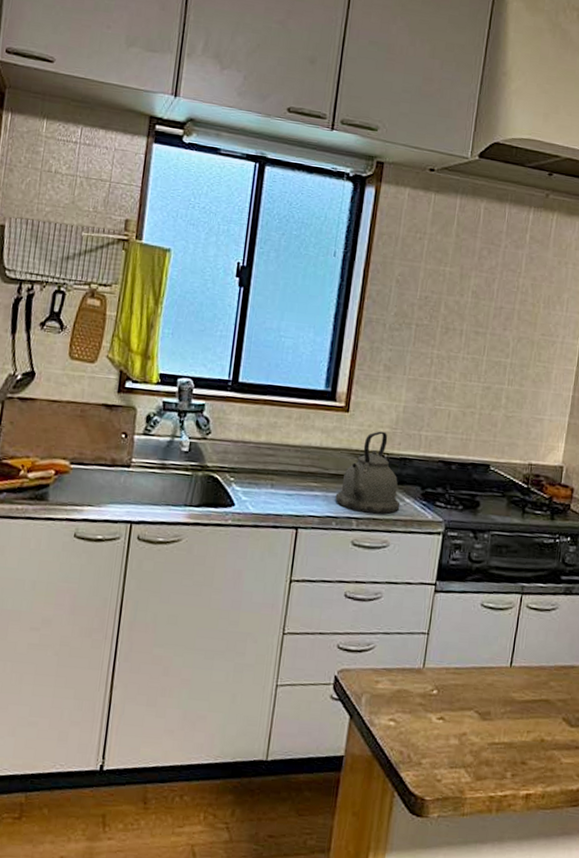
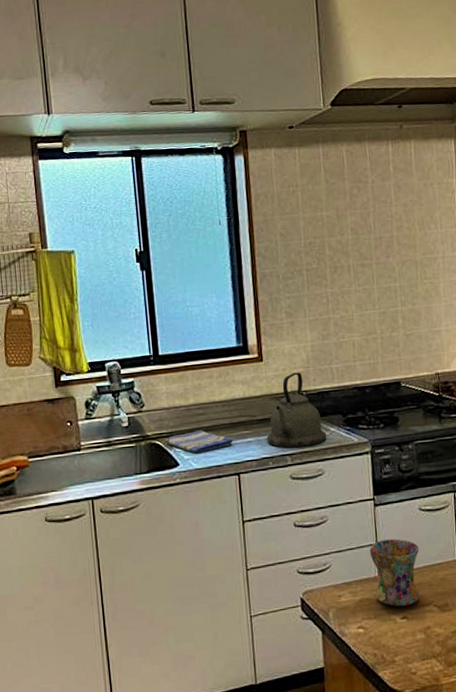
dish towel: none [226,471,298,497] -> present [166,429,233,454]
mug: none [415,630,473,706] -> present [369,538,420,607]

